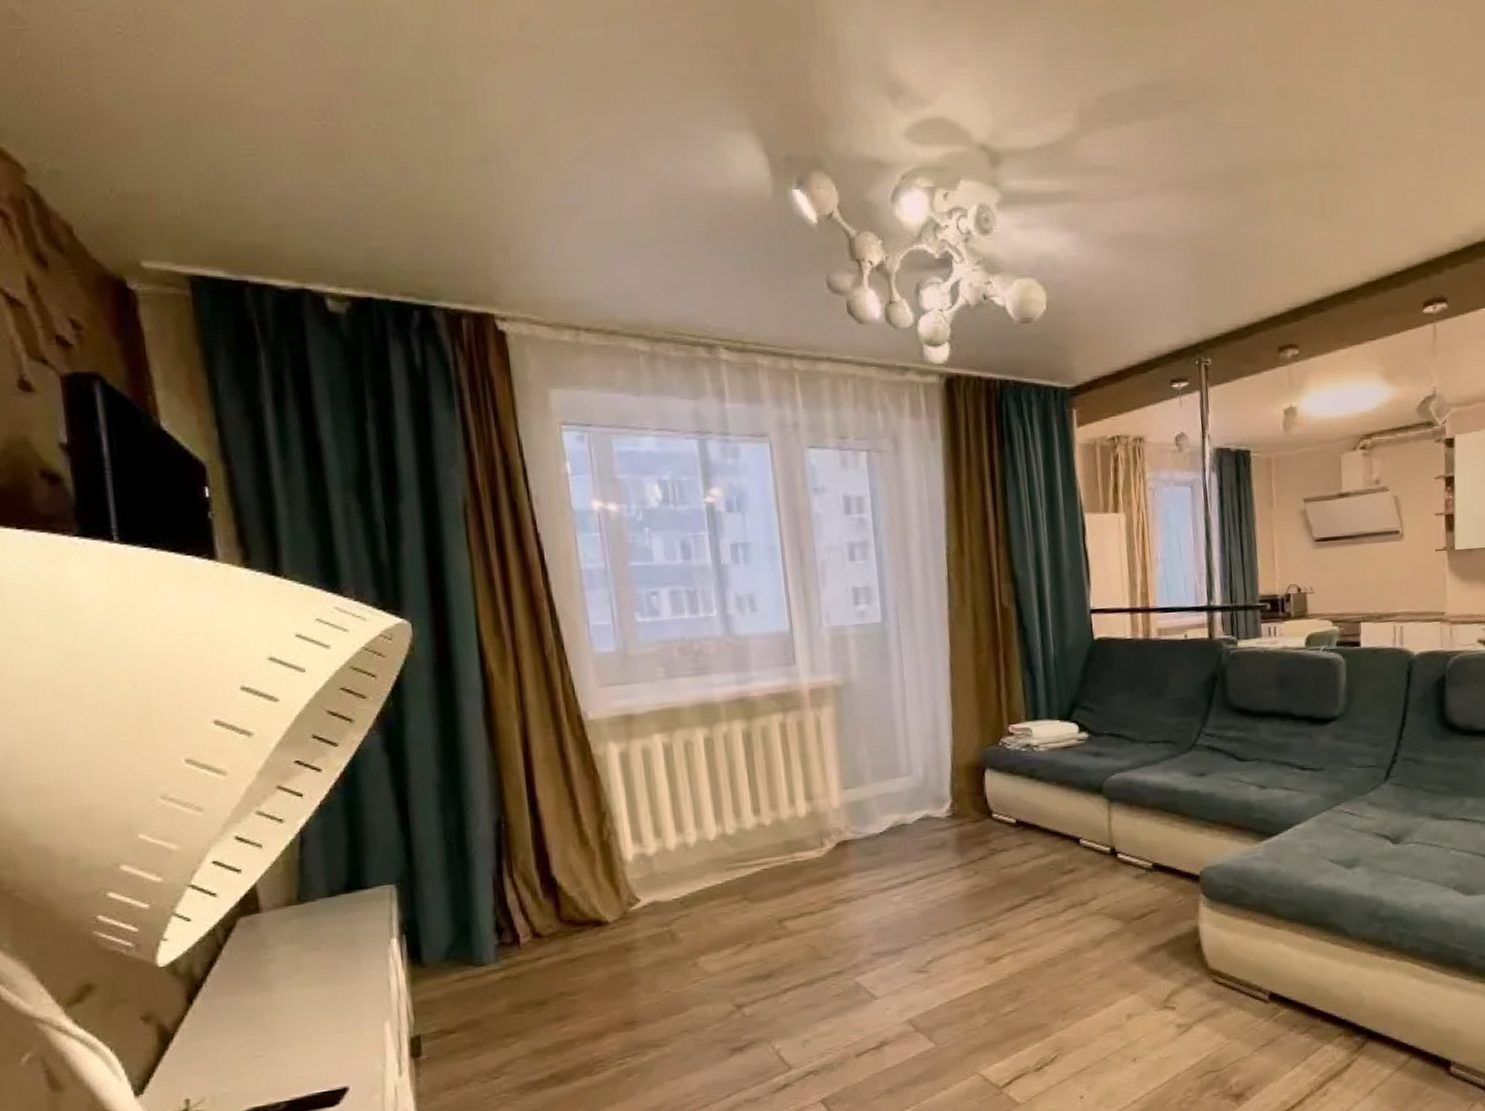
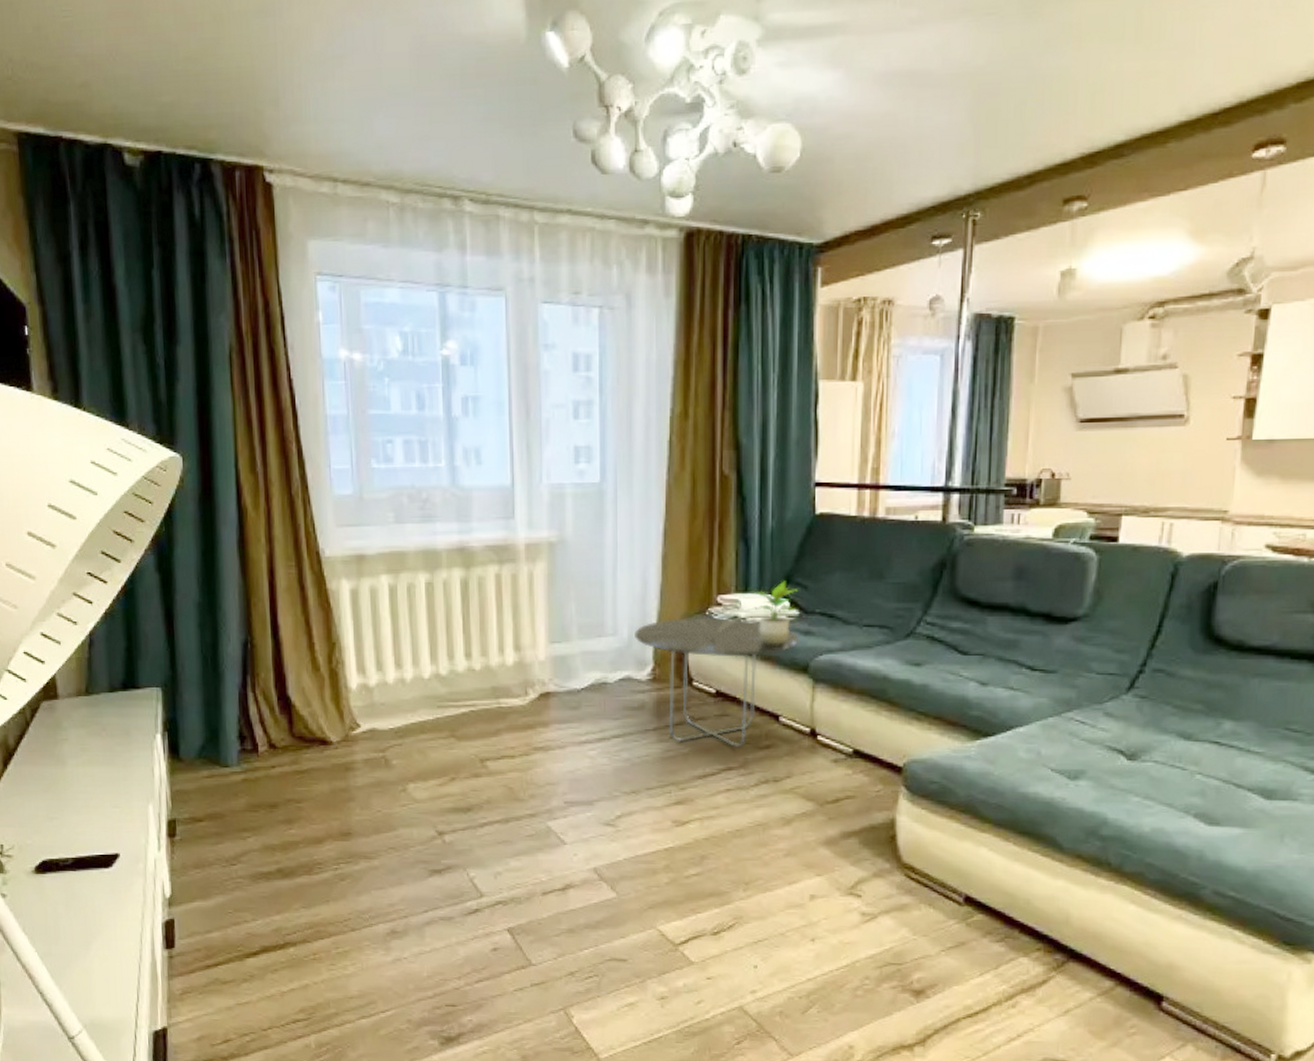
side table: none [929,747,1091,876] -> present [634,617,799,747]
potted plant: none [1039,705,1086,770] -> present [748,581,797,645]

